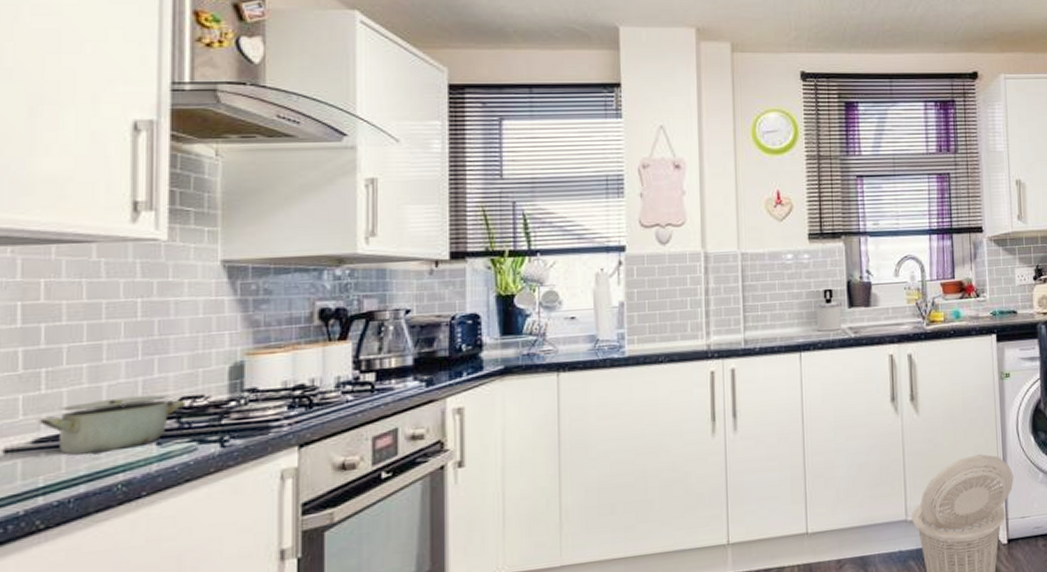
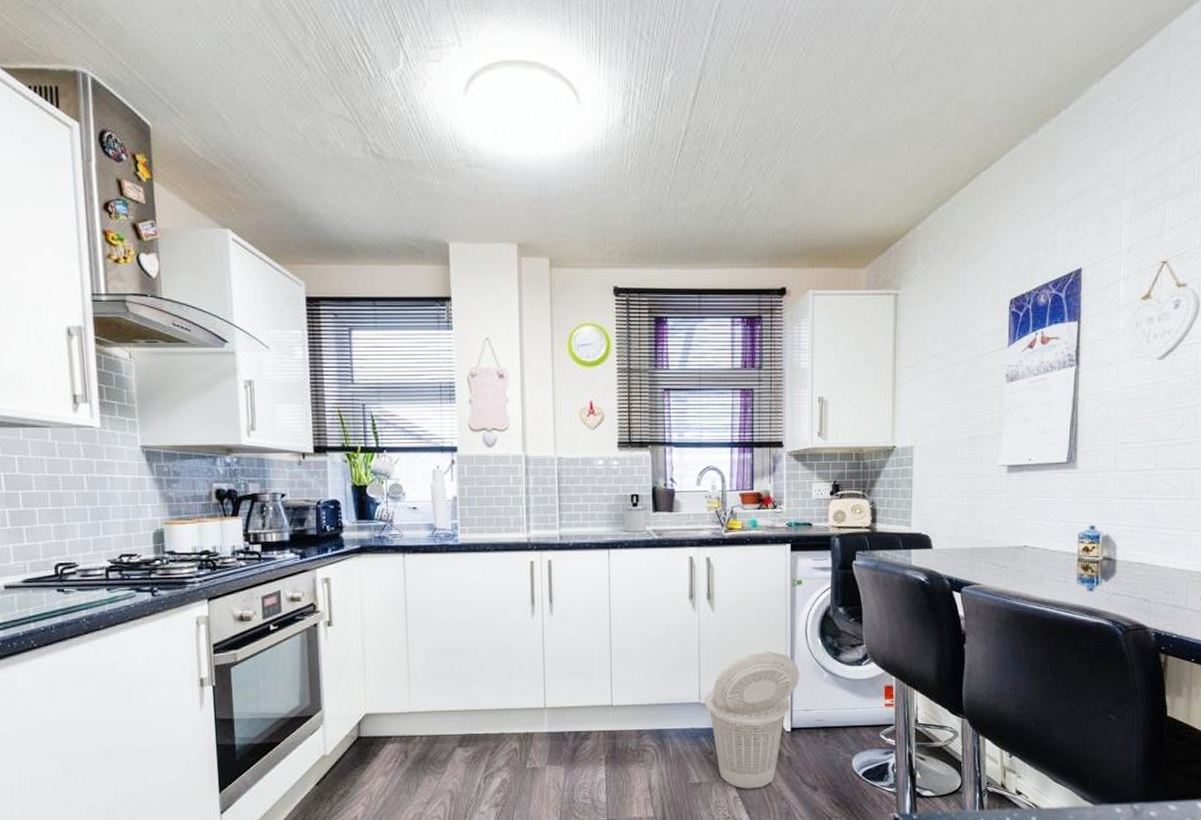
saucepan: present [40,394,186,456] -> none [26,551,125,595]

